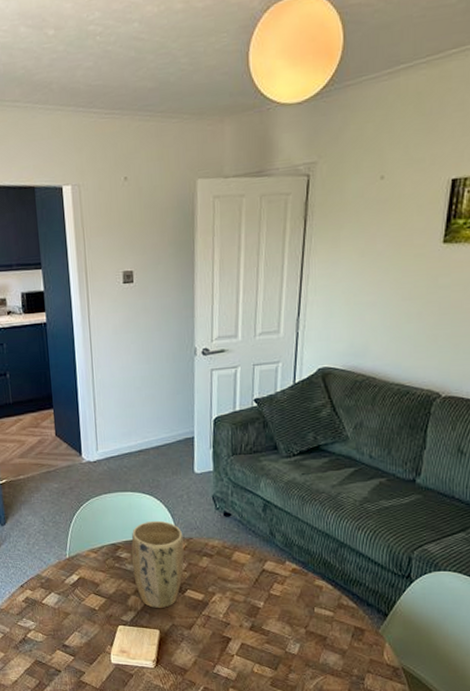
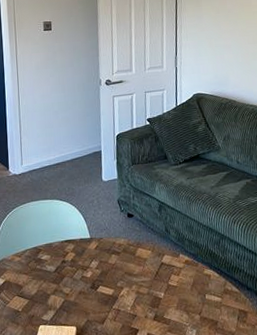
plant pot: present [131,520,184,609] -> none [51,223,96,306]

